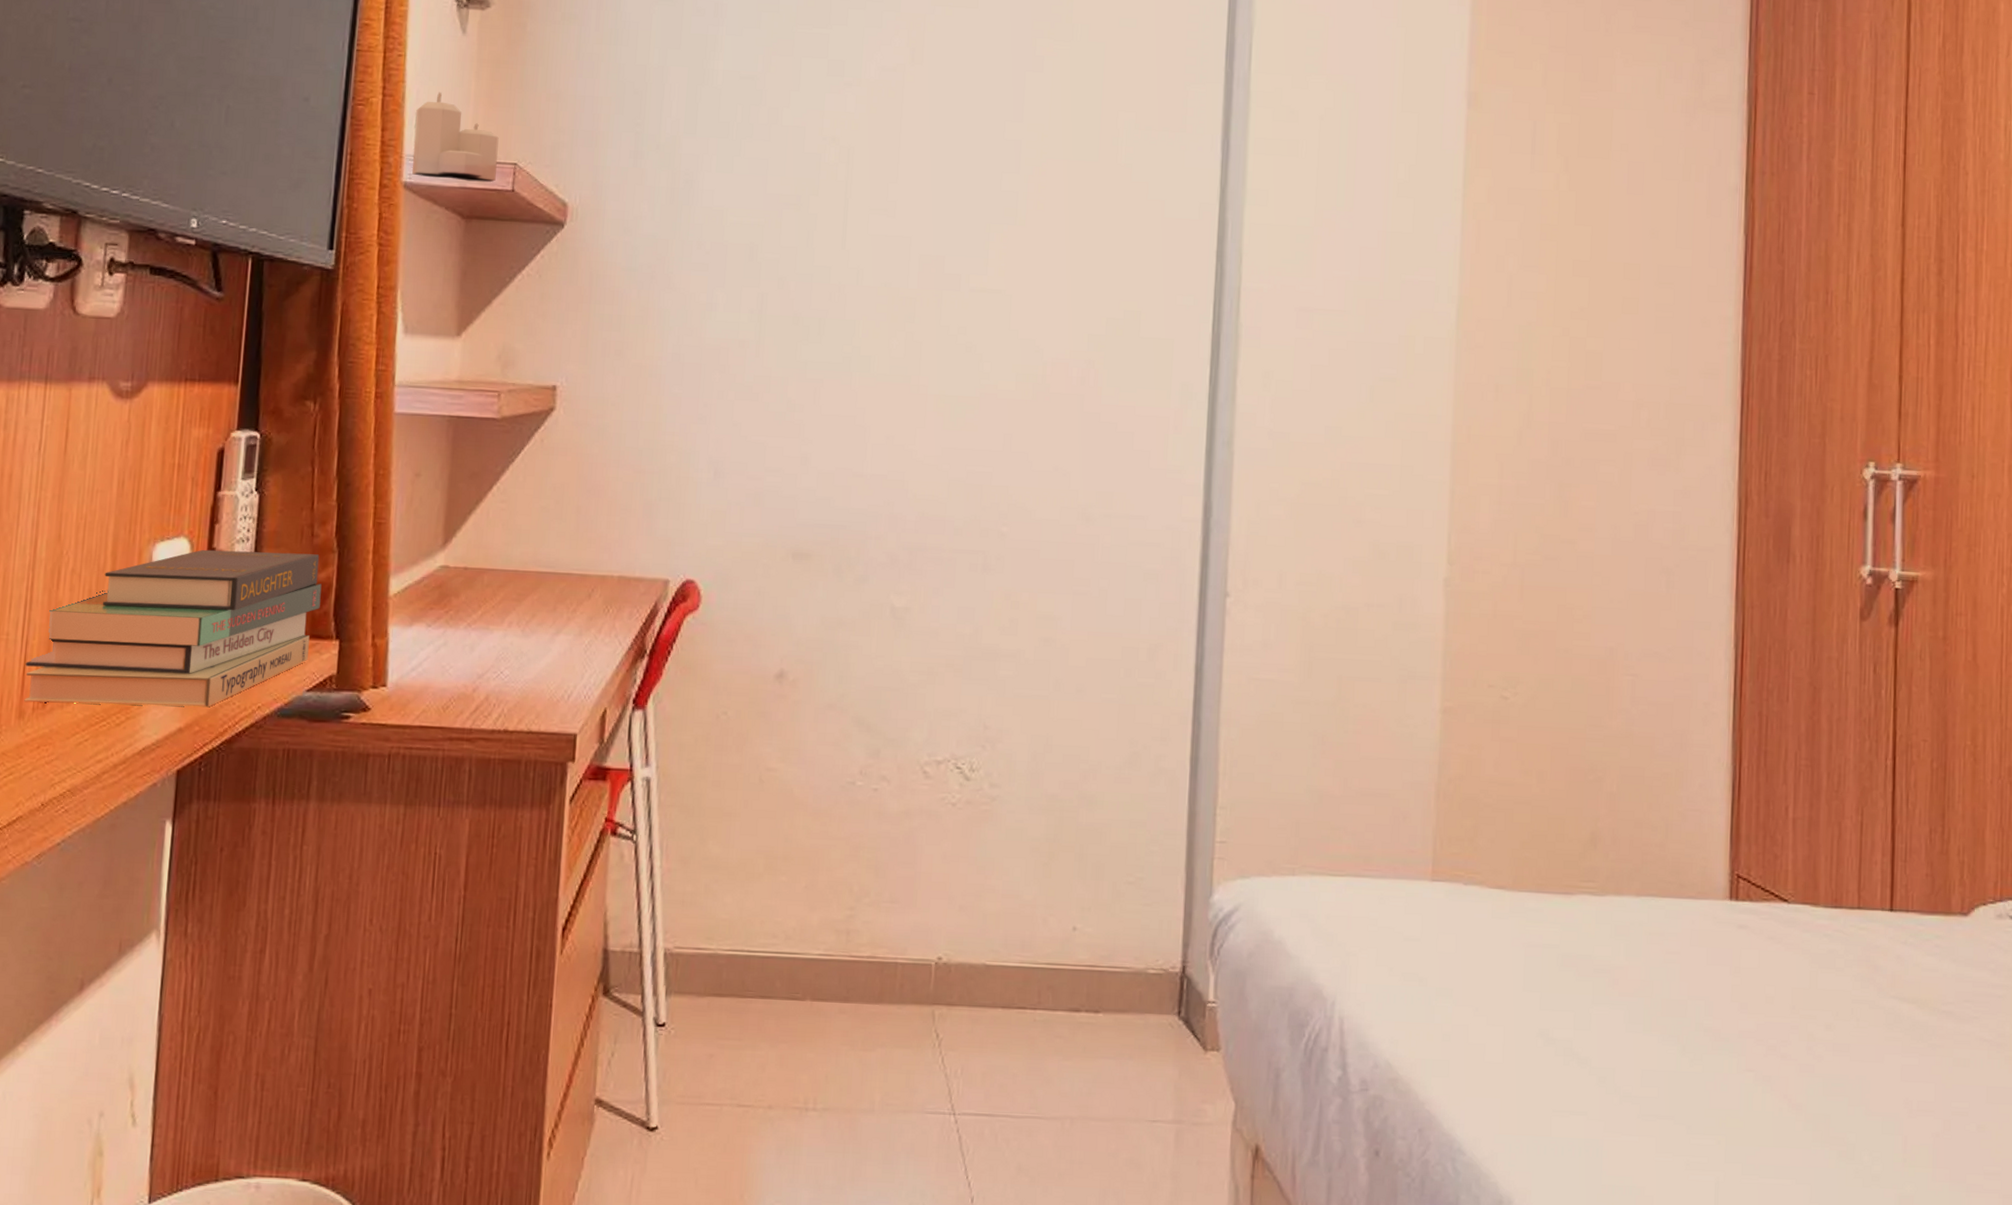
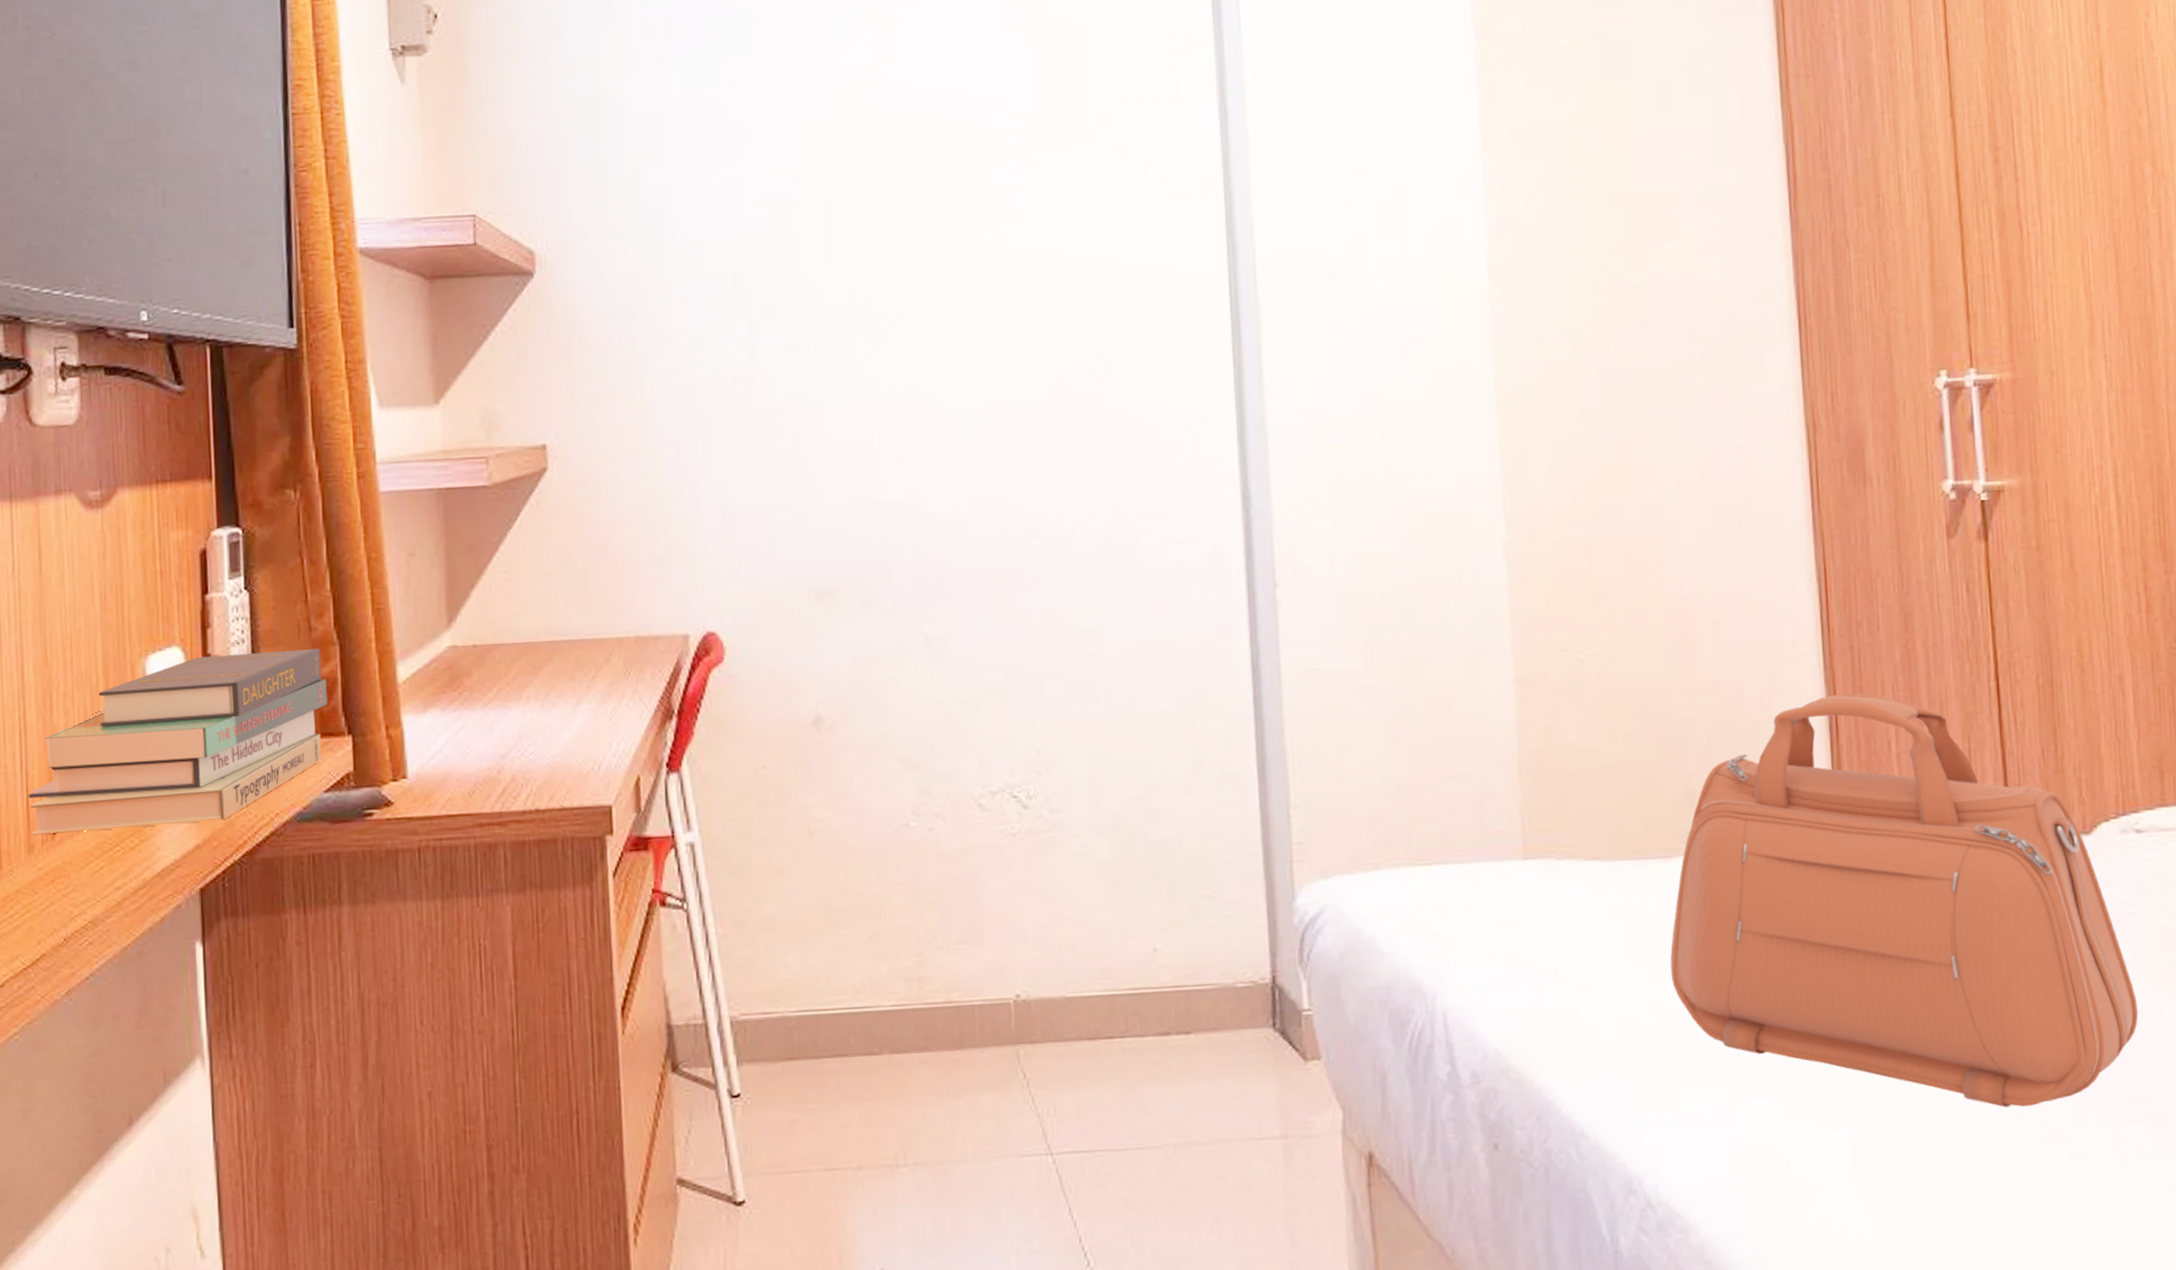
candle: present [412,92,499,183] -> none [363,148,455,240]
handbag: none [1559,756,1997,1170] -> present [1670,693,2139,1108]

